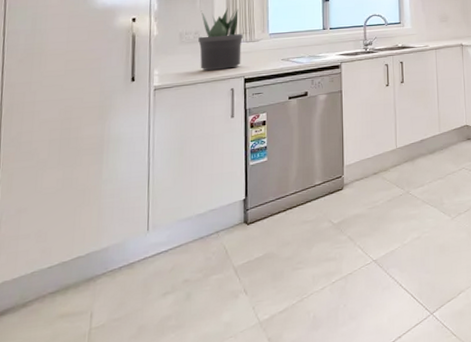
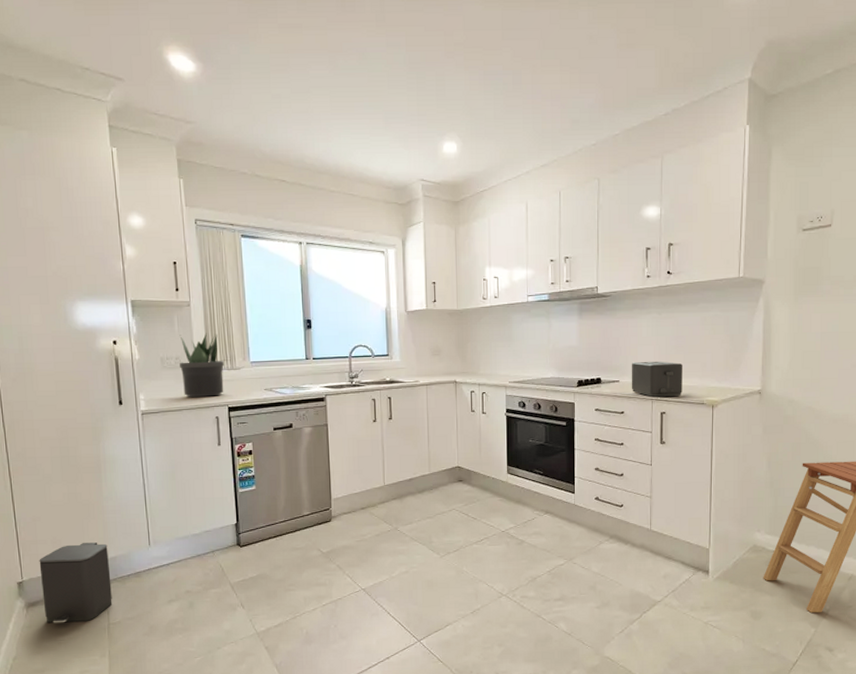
pedal bin: none [15,232,100,335] -> present [39,542,112,623]

